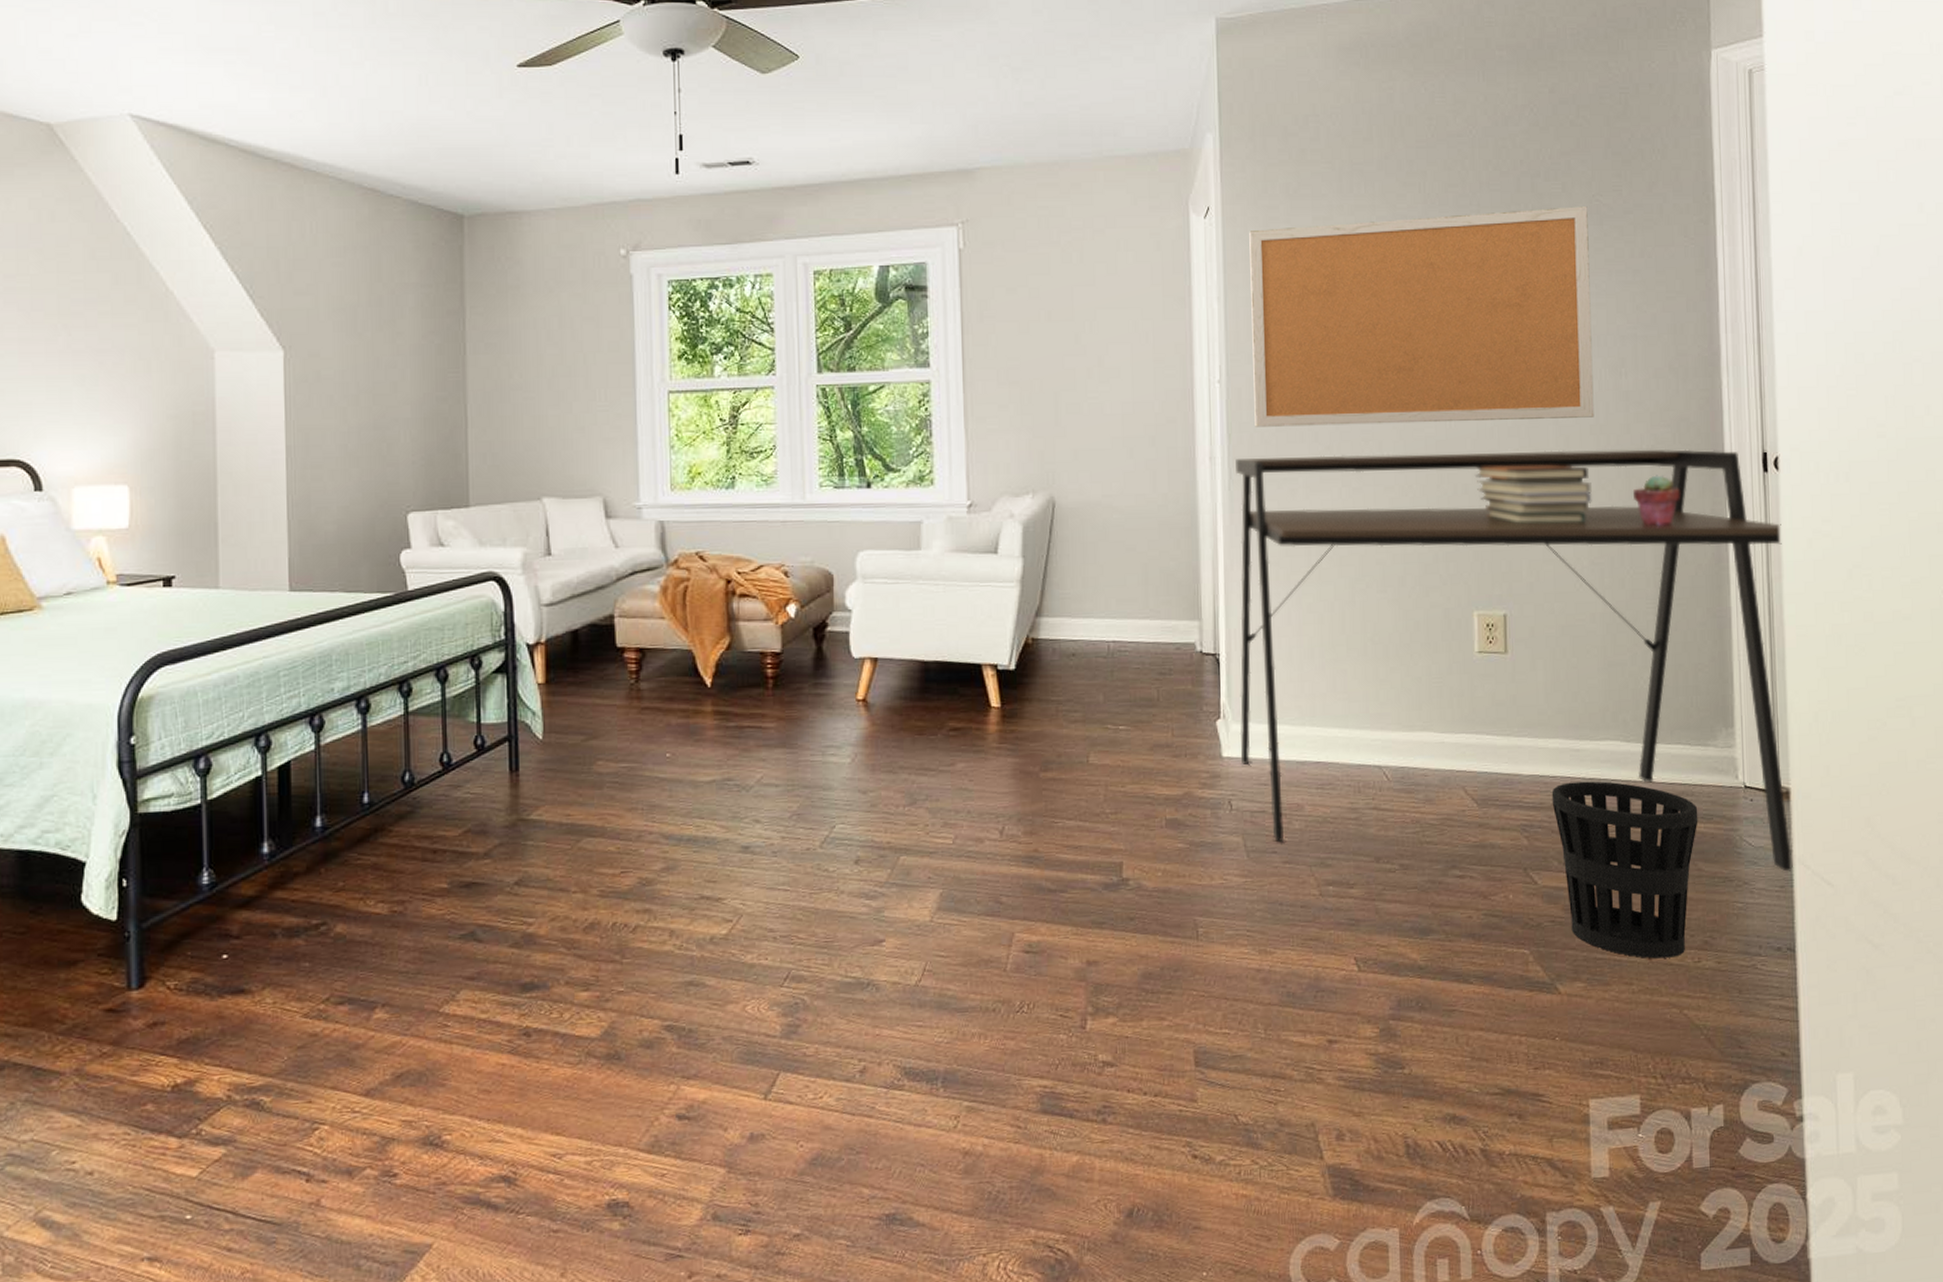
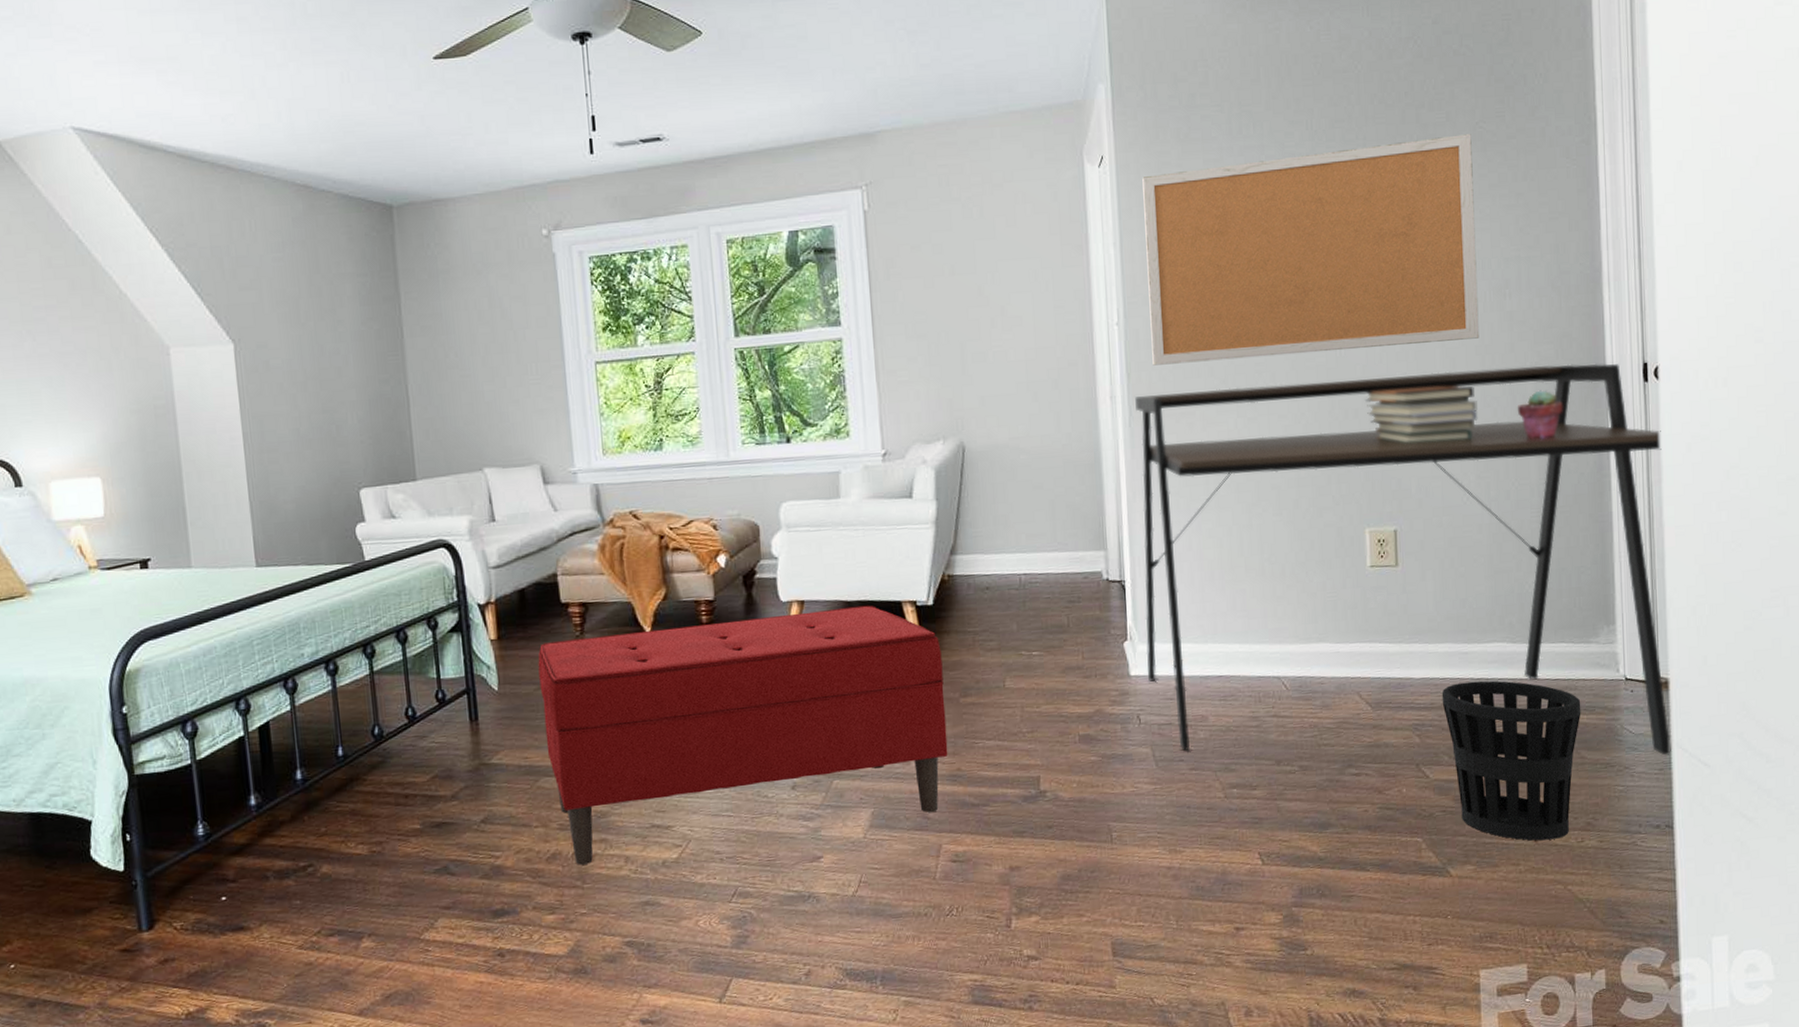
bench: none [588,666,1025,937] -> present [538,605,948,865]

